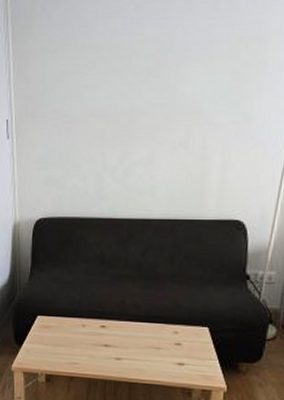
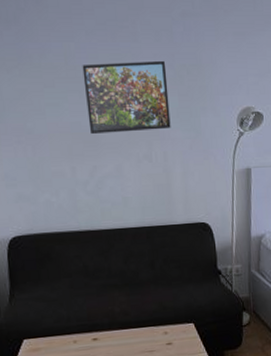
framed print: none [125,34,221,117] -> present [82,61,171,134]

